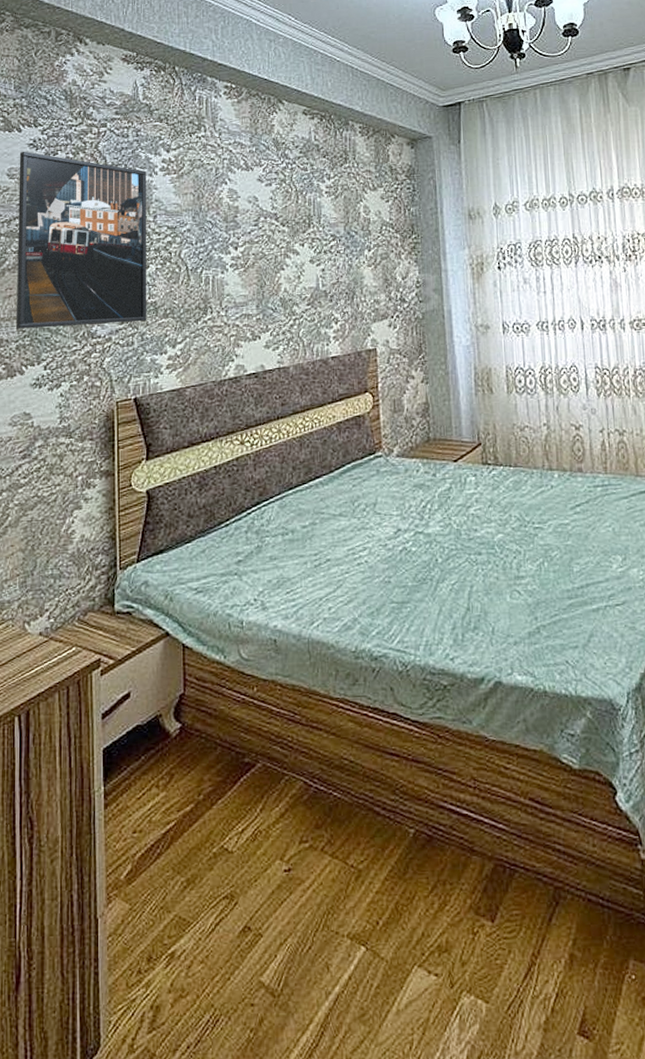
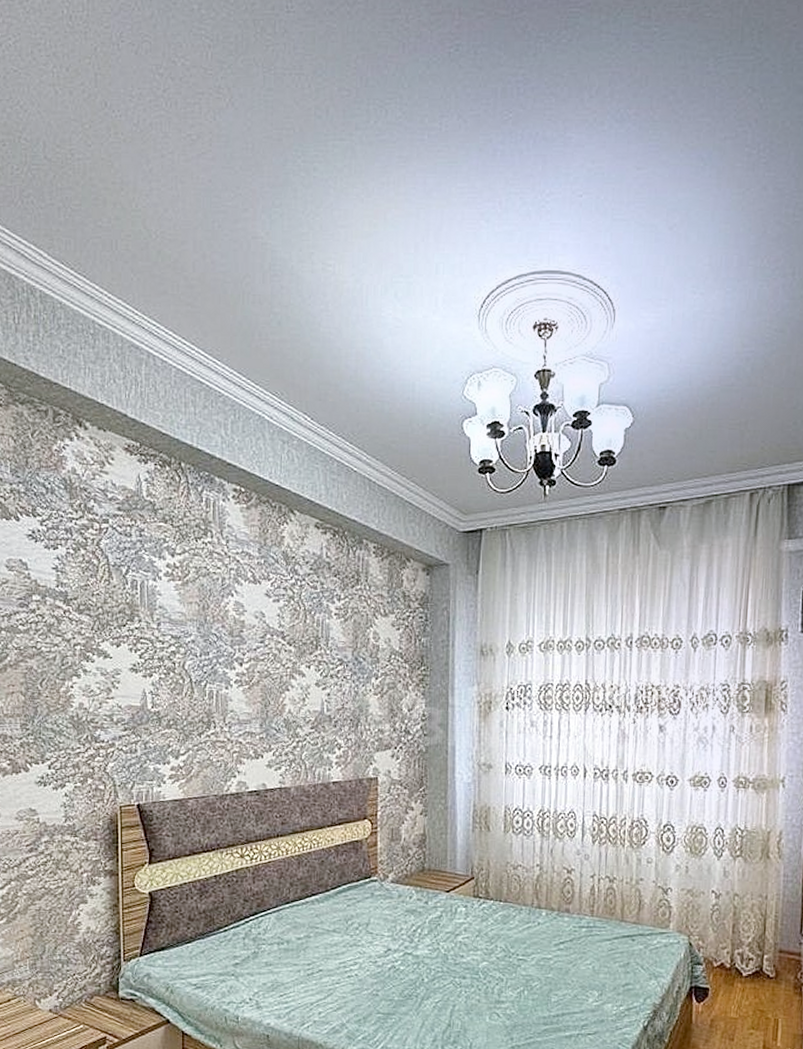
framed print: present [16,151,147,329] -> none [18,542,151,730]

